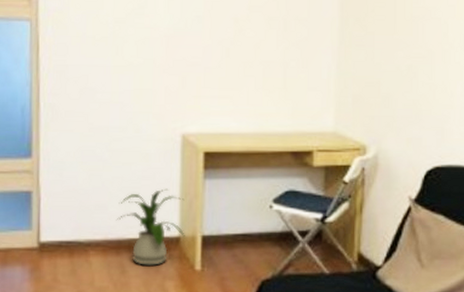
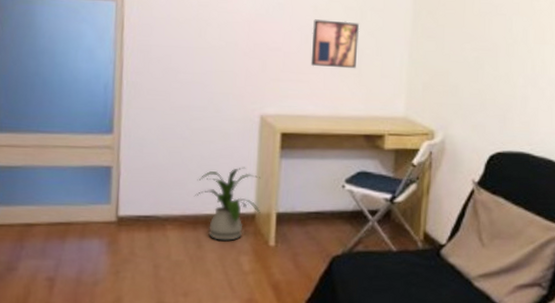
wall art: none [233,31,284,83] -> present [310,19,360,69]

